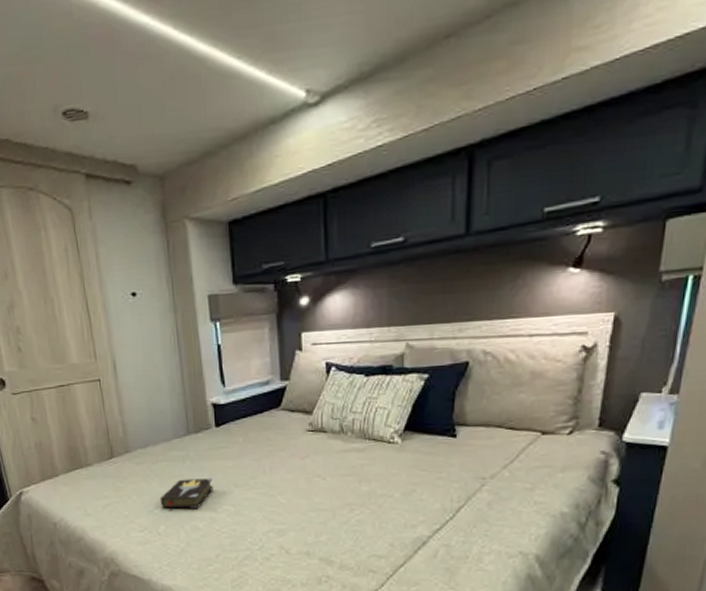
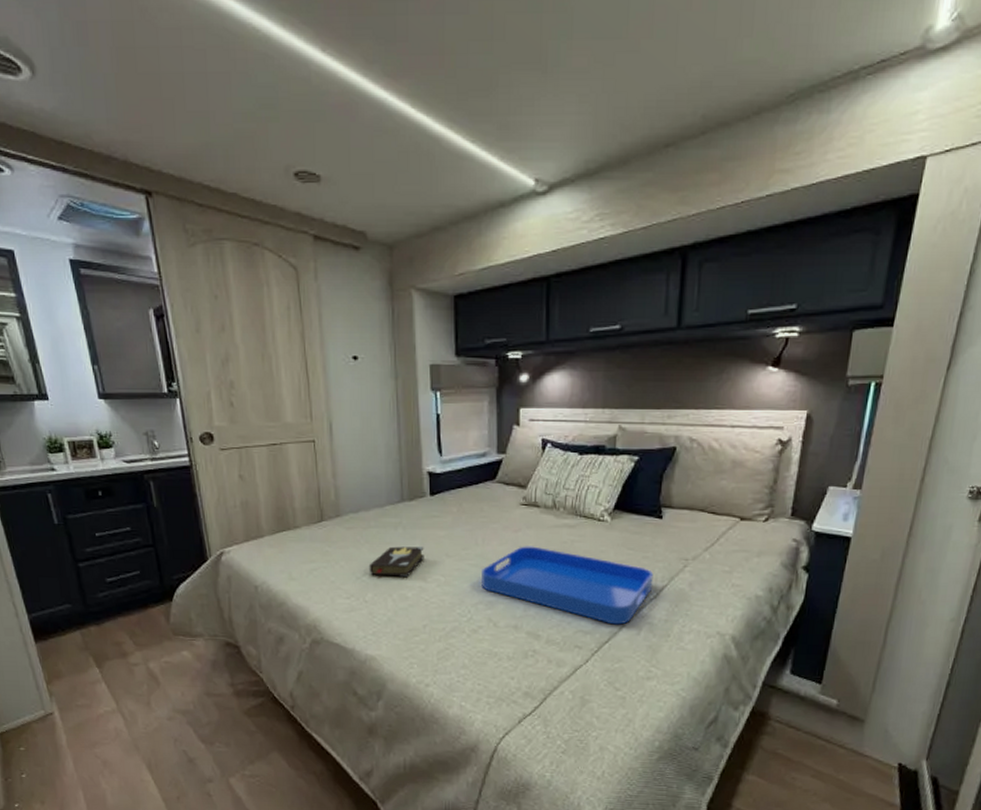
serving tray: none [271,472,449,548] -> present [482,546,654,625]

